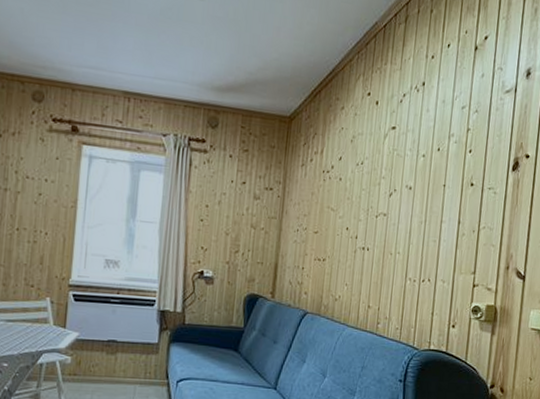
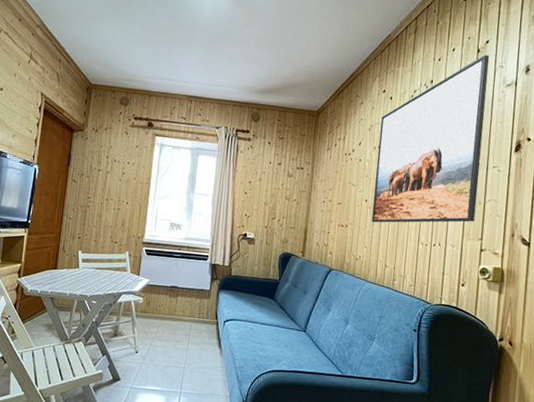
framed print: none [353,53,488,256] -> present [371,54,490,223]

